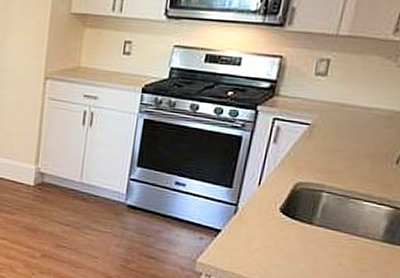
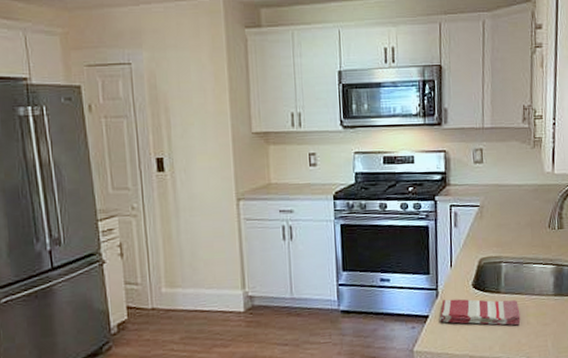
dish towel: none [233,218,333,264] -> present [440,299,521,326]

